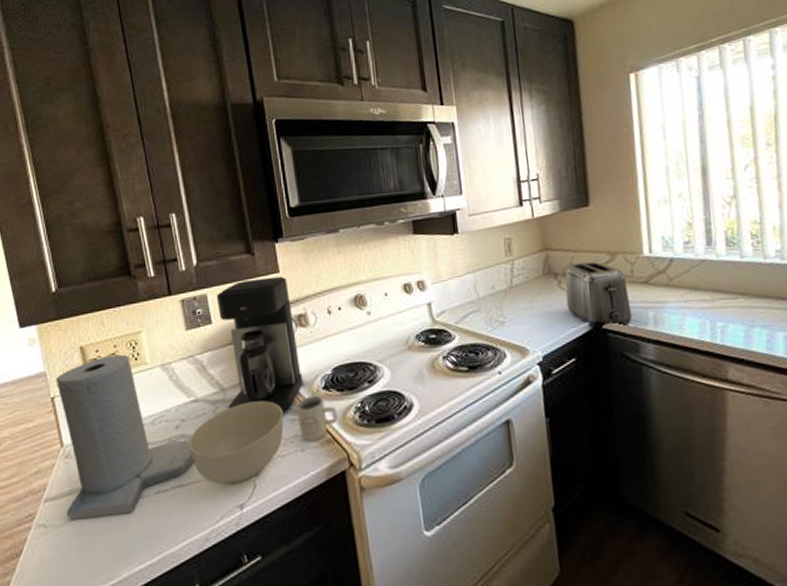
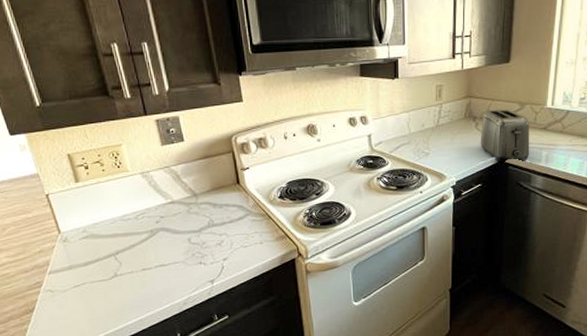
paper towel: present [55,354,194,520] -> none [48,162,173,287]
bowl: present [188,400,284,485] -> none [167,205,246,266]
coffee maker: present [216,276,303,411] -> none [187,105,262,214]
mug: present [297,395,338,442] -> none [257,202,290,237]

